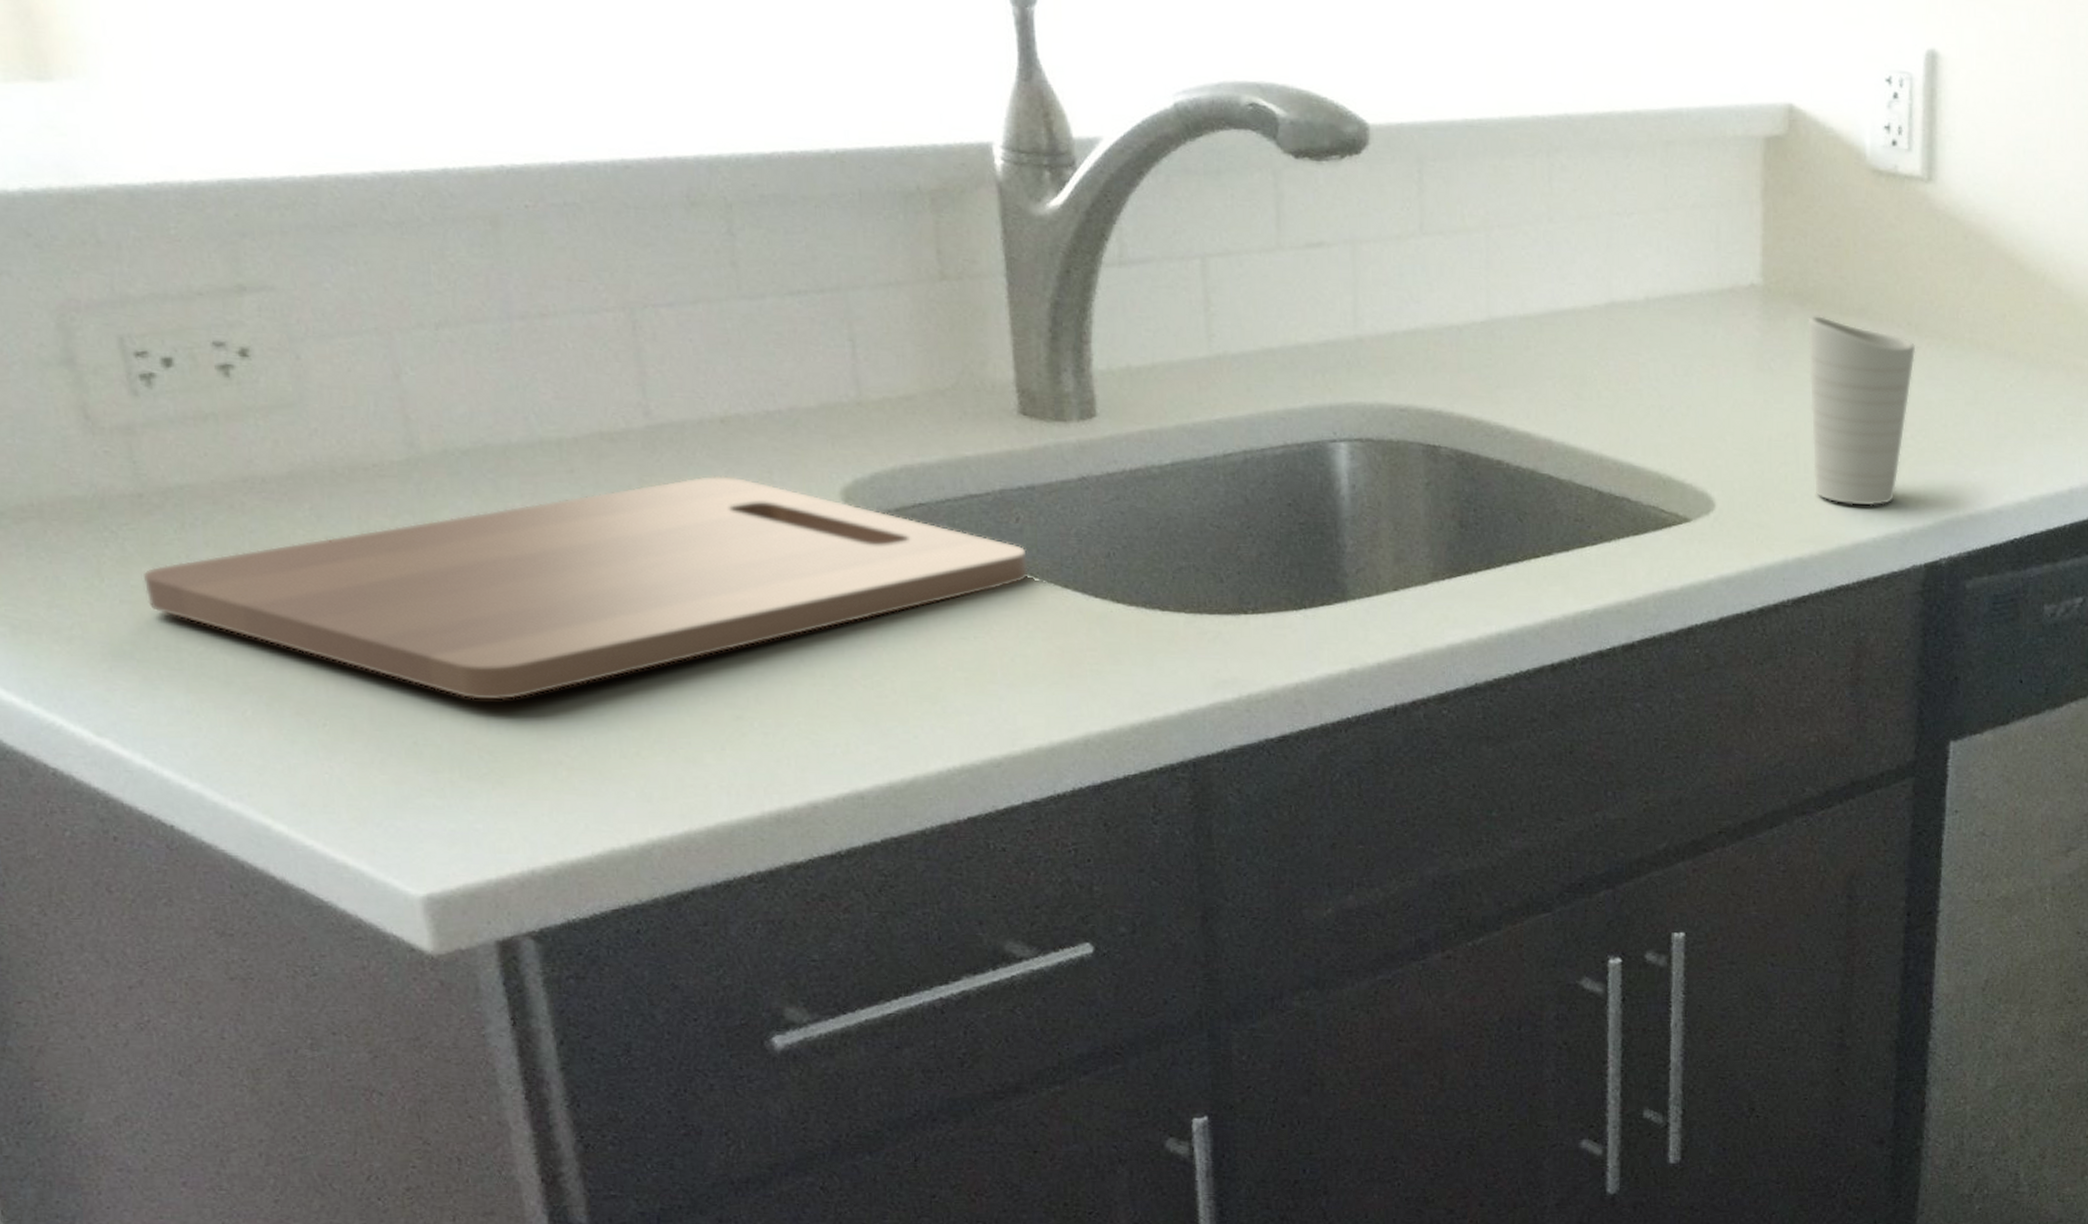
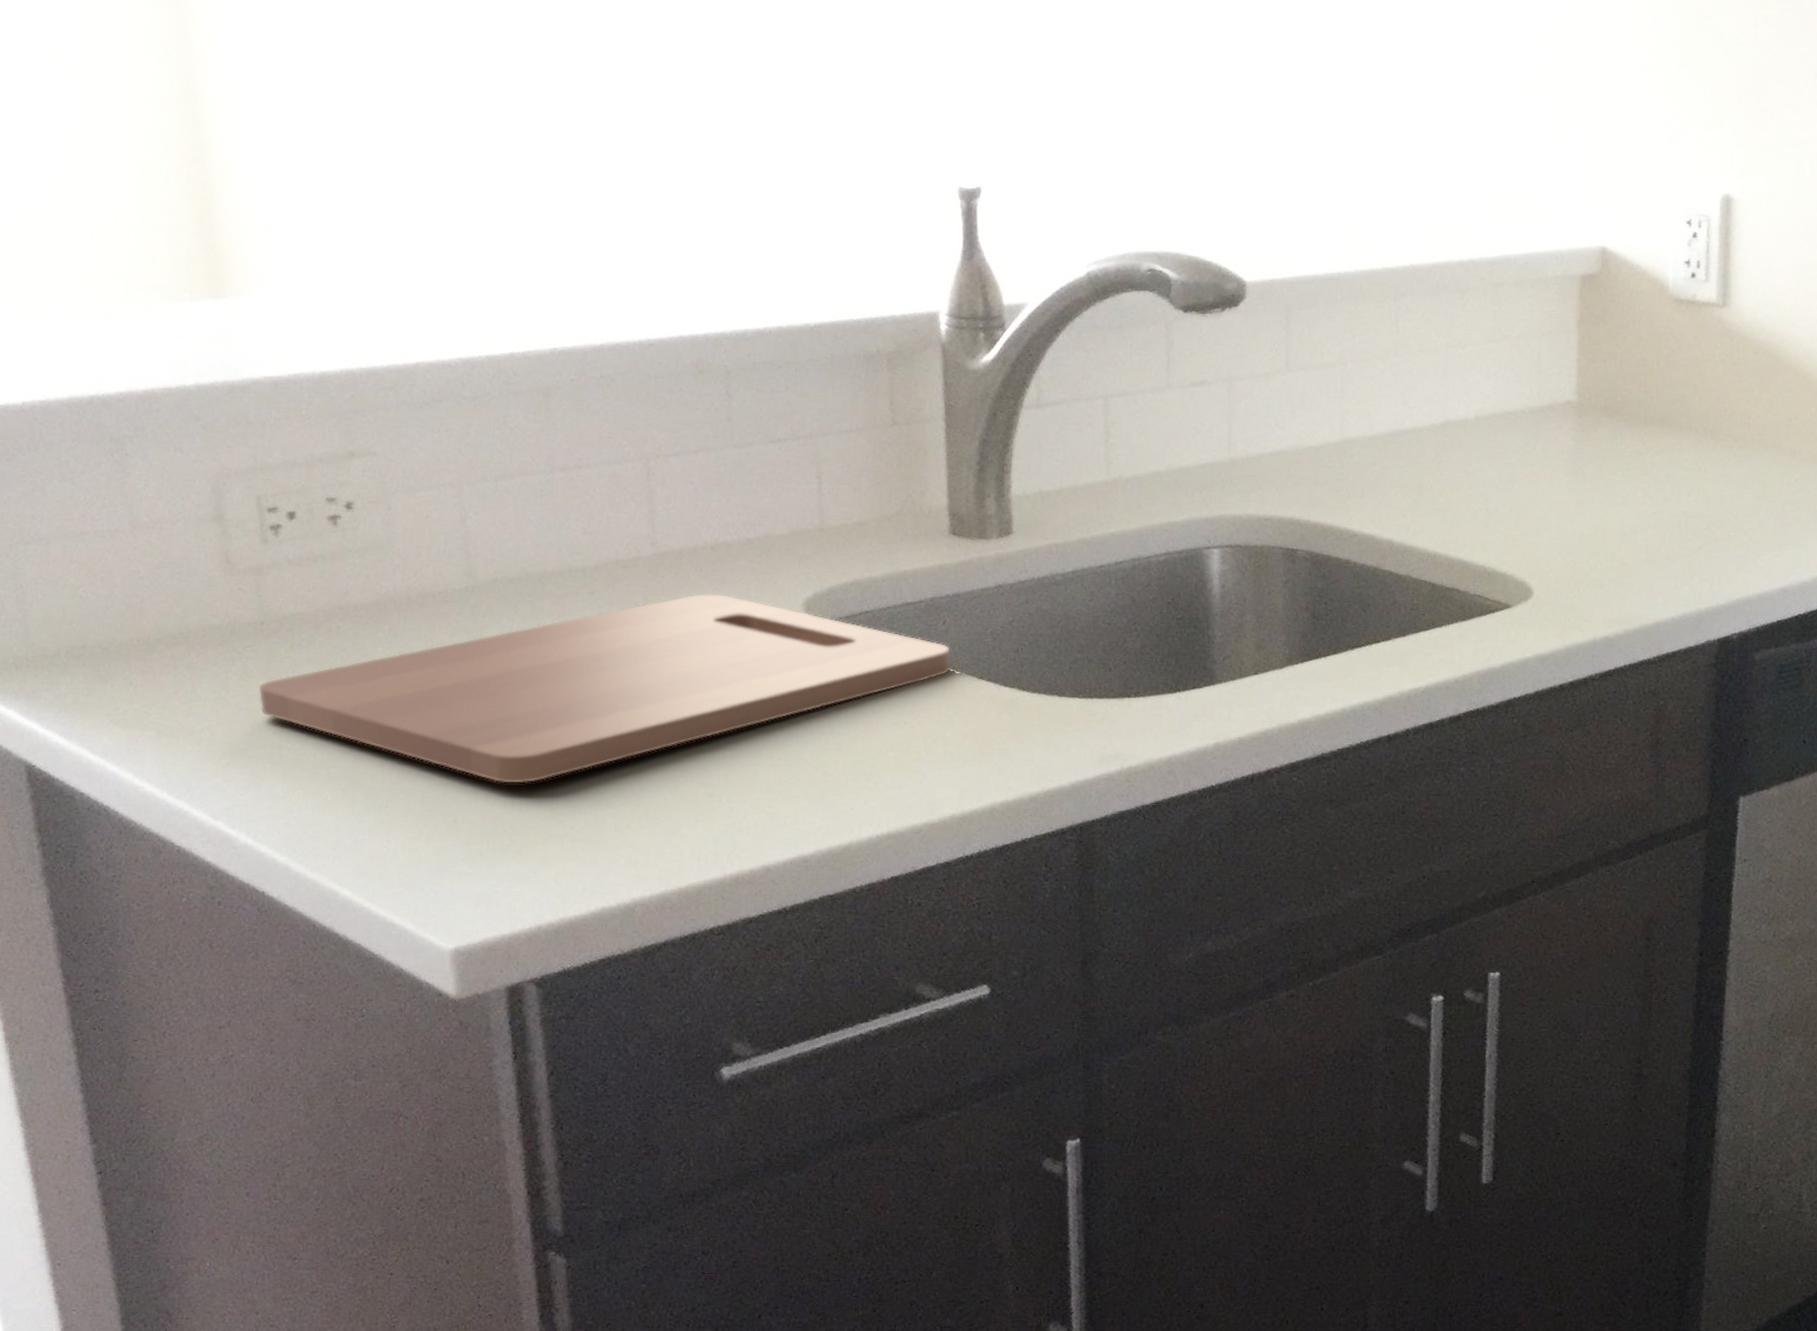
cup: present [1808,316,1916,506] -> none [1616,426,1711,589]

